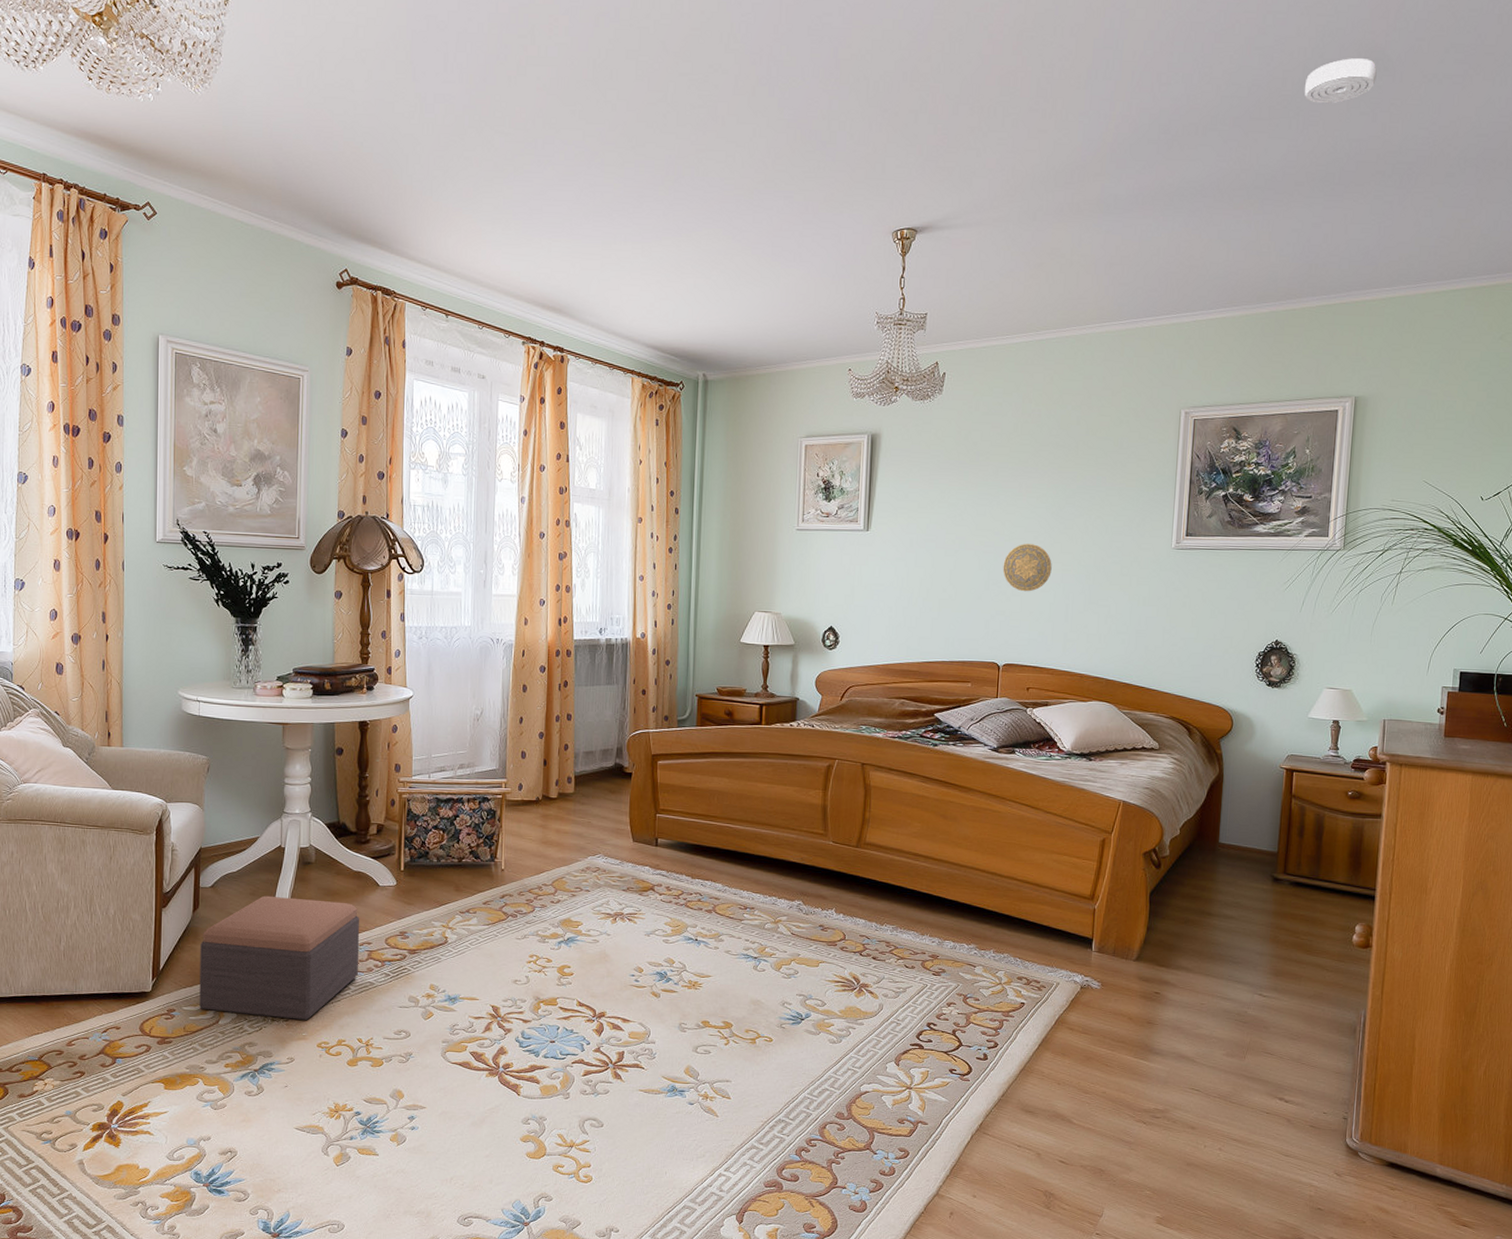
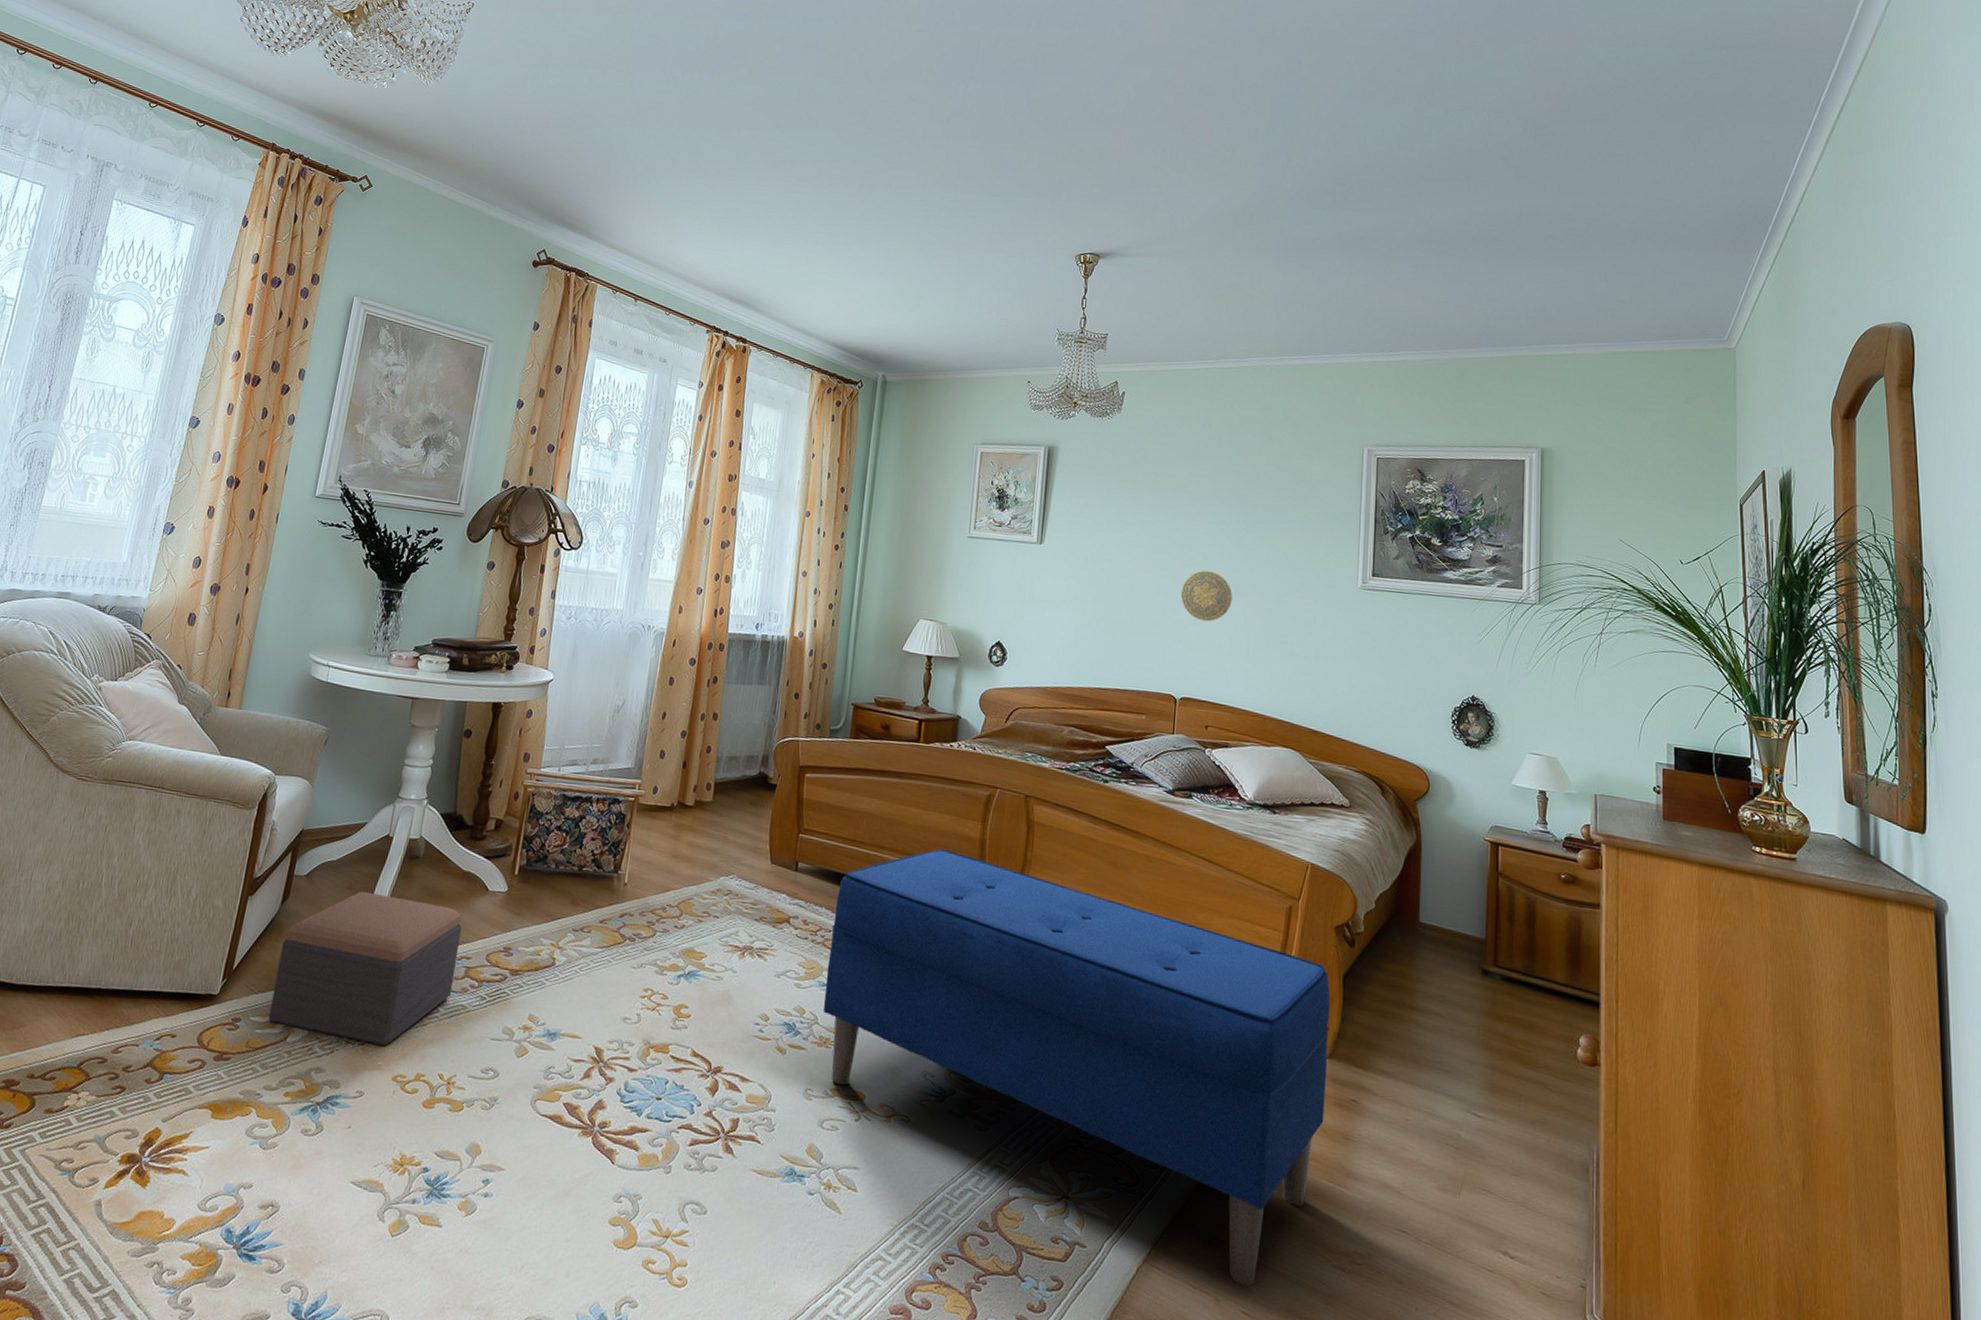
bench: none [690,816,1138,1142] -> present [822,848,1331,1287]
smoke detector: present [1304,58,1377,104] -> none [1473,132,1543,172]

